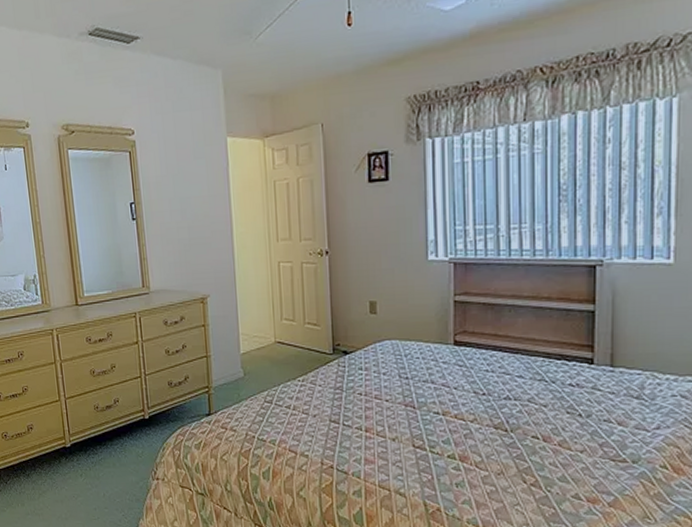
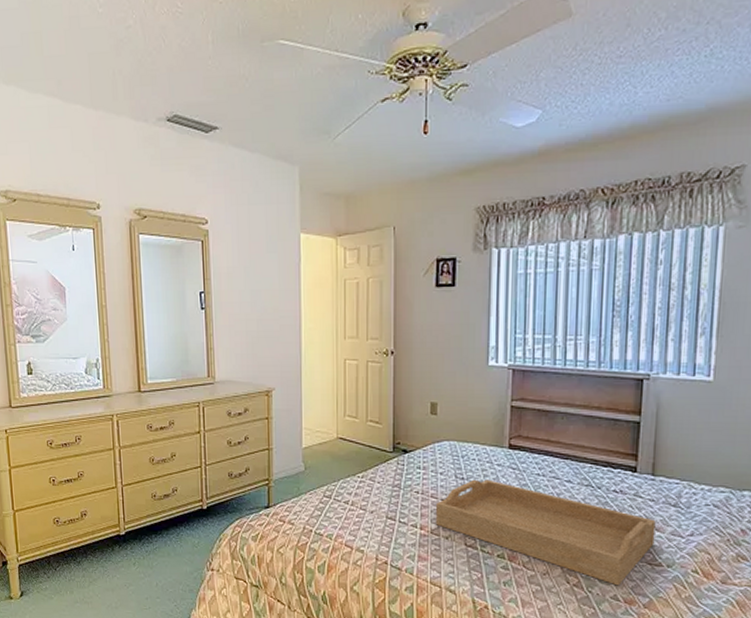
serving tray: none [381,378,617,484] -> present [436,479,656,586]

